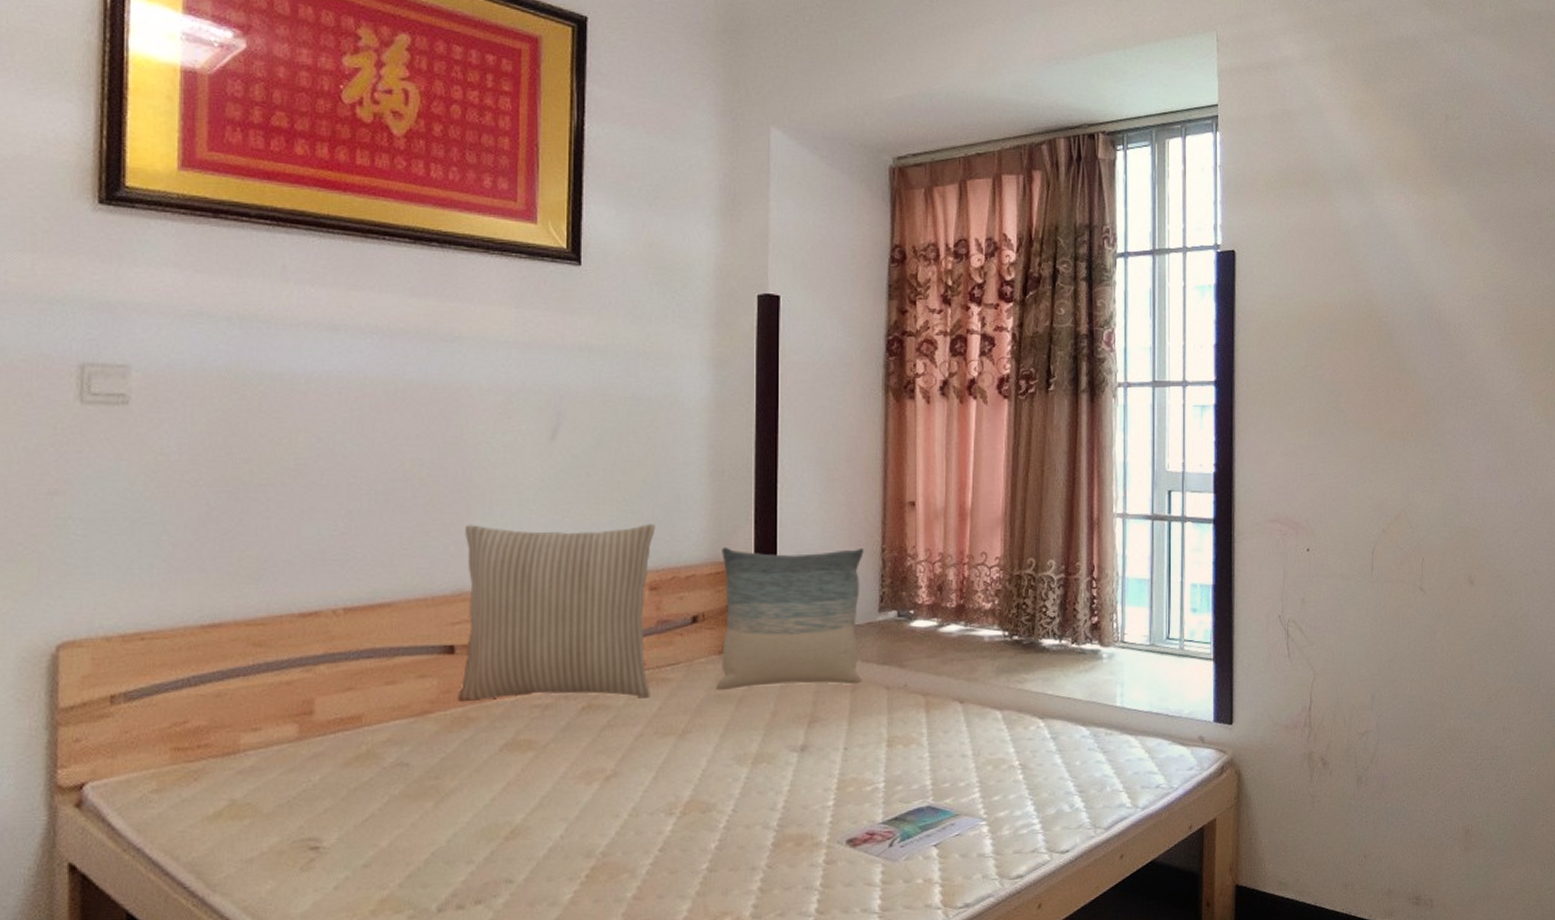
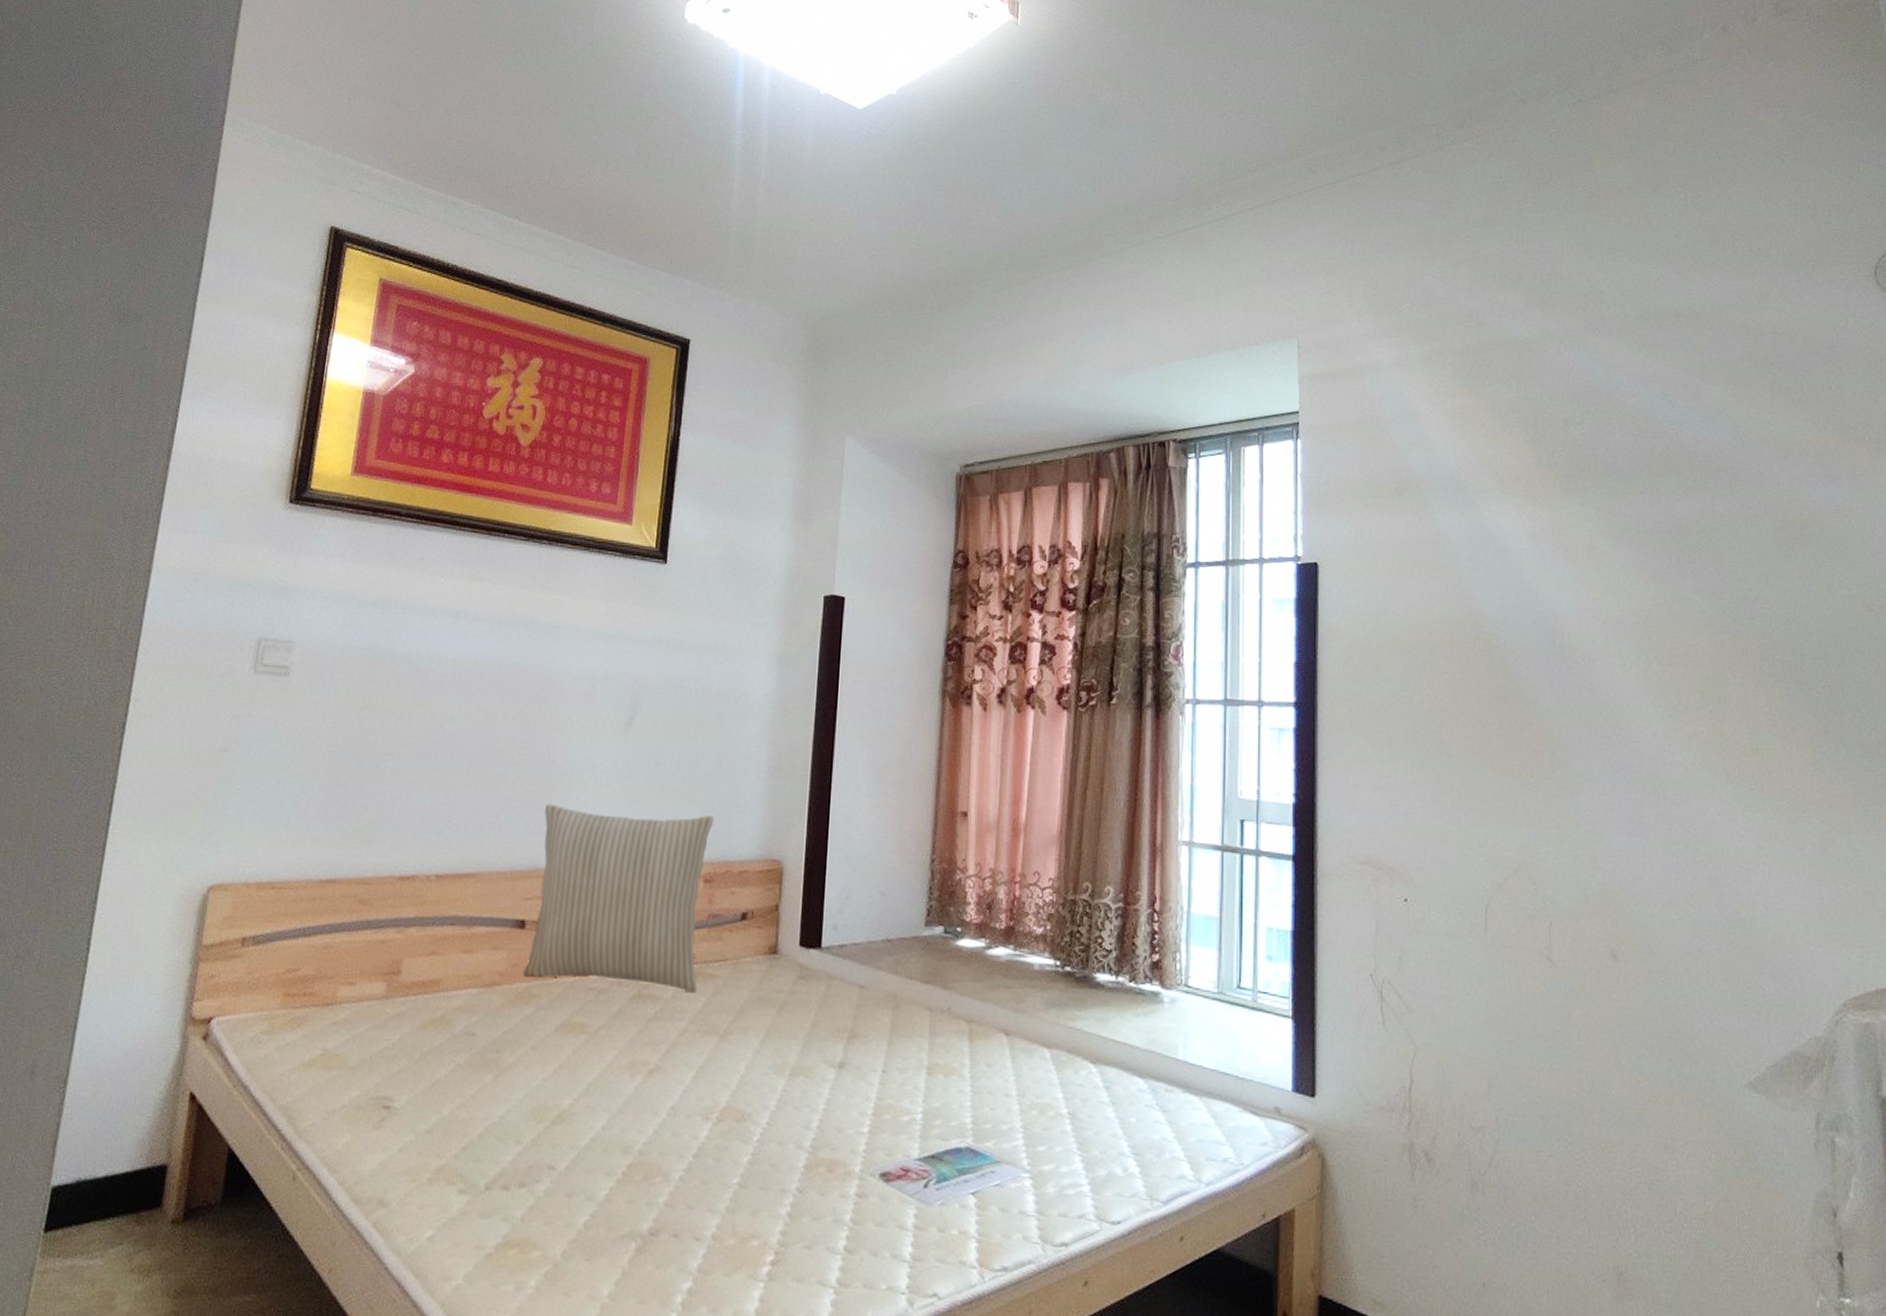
pillow: present [715,546,864,691] -> none [759,844,913,1002]

